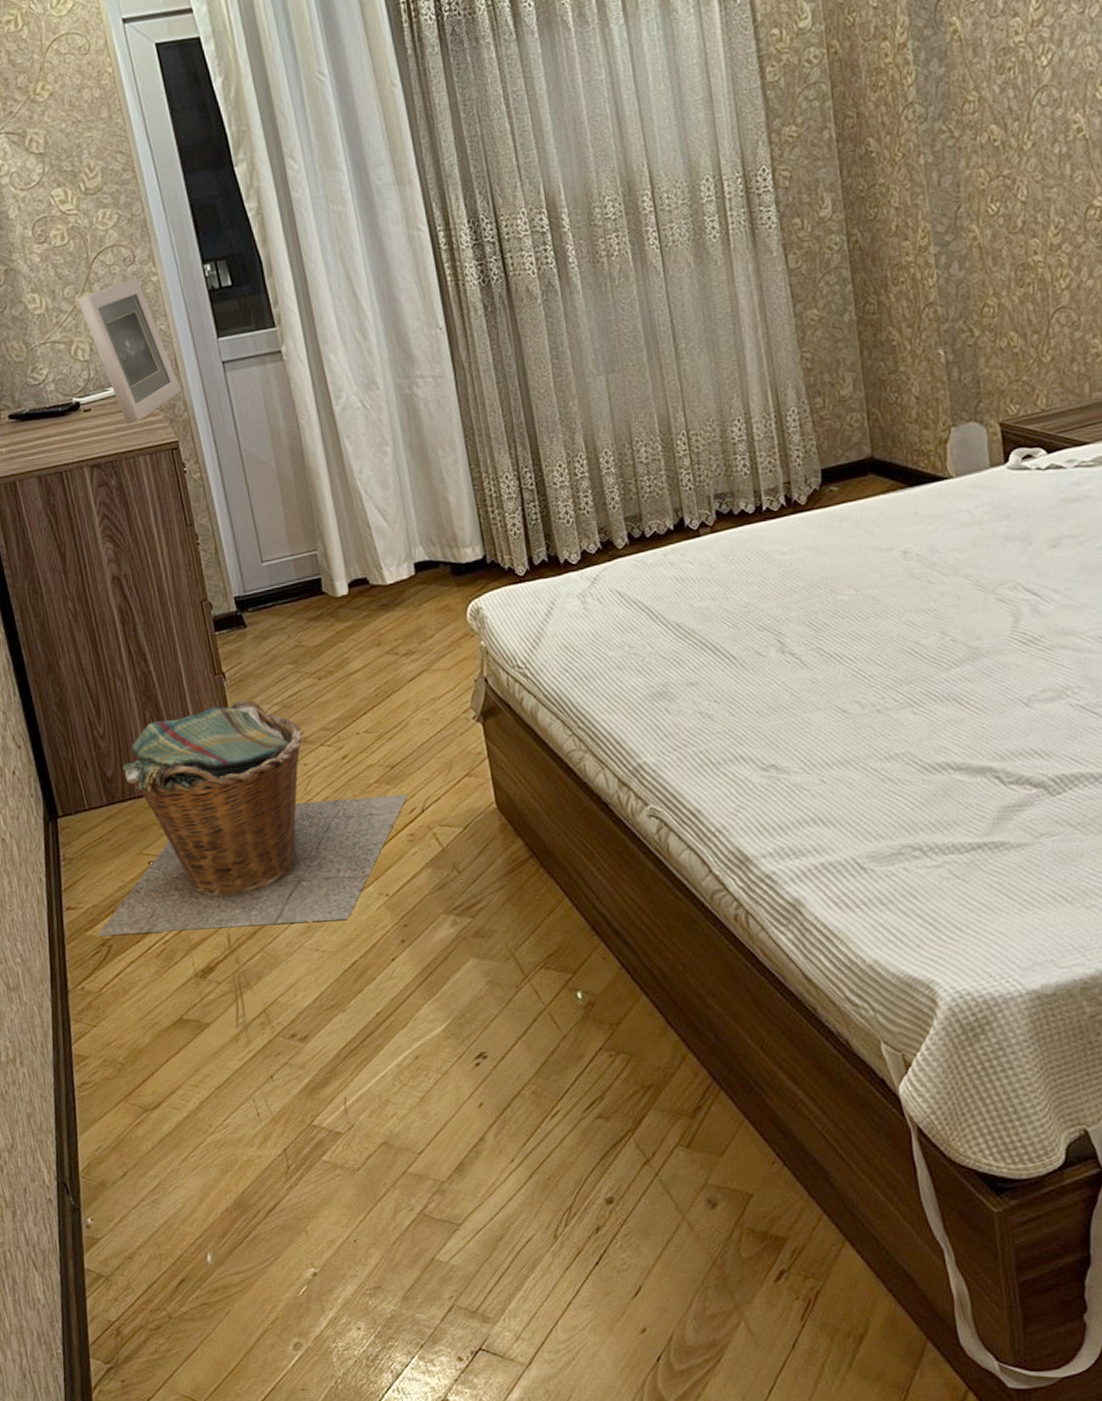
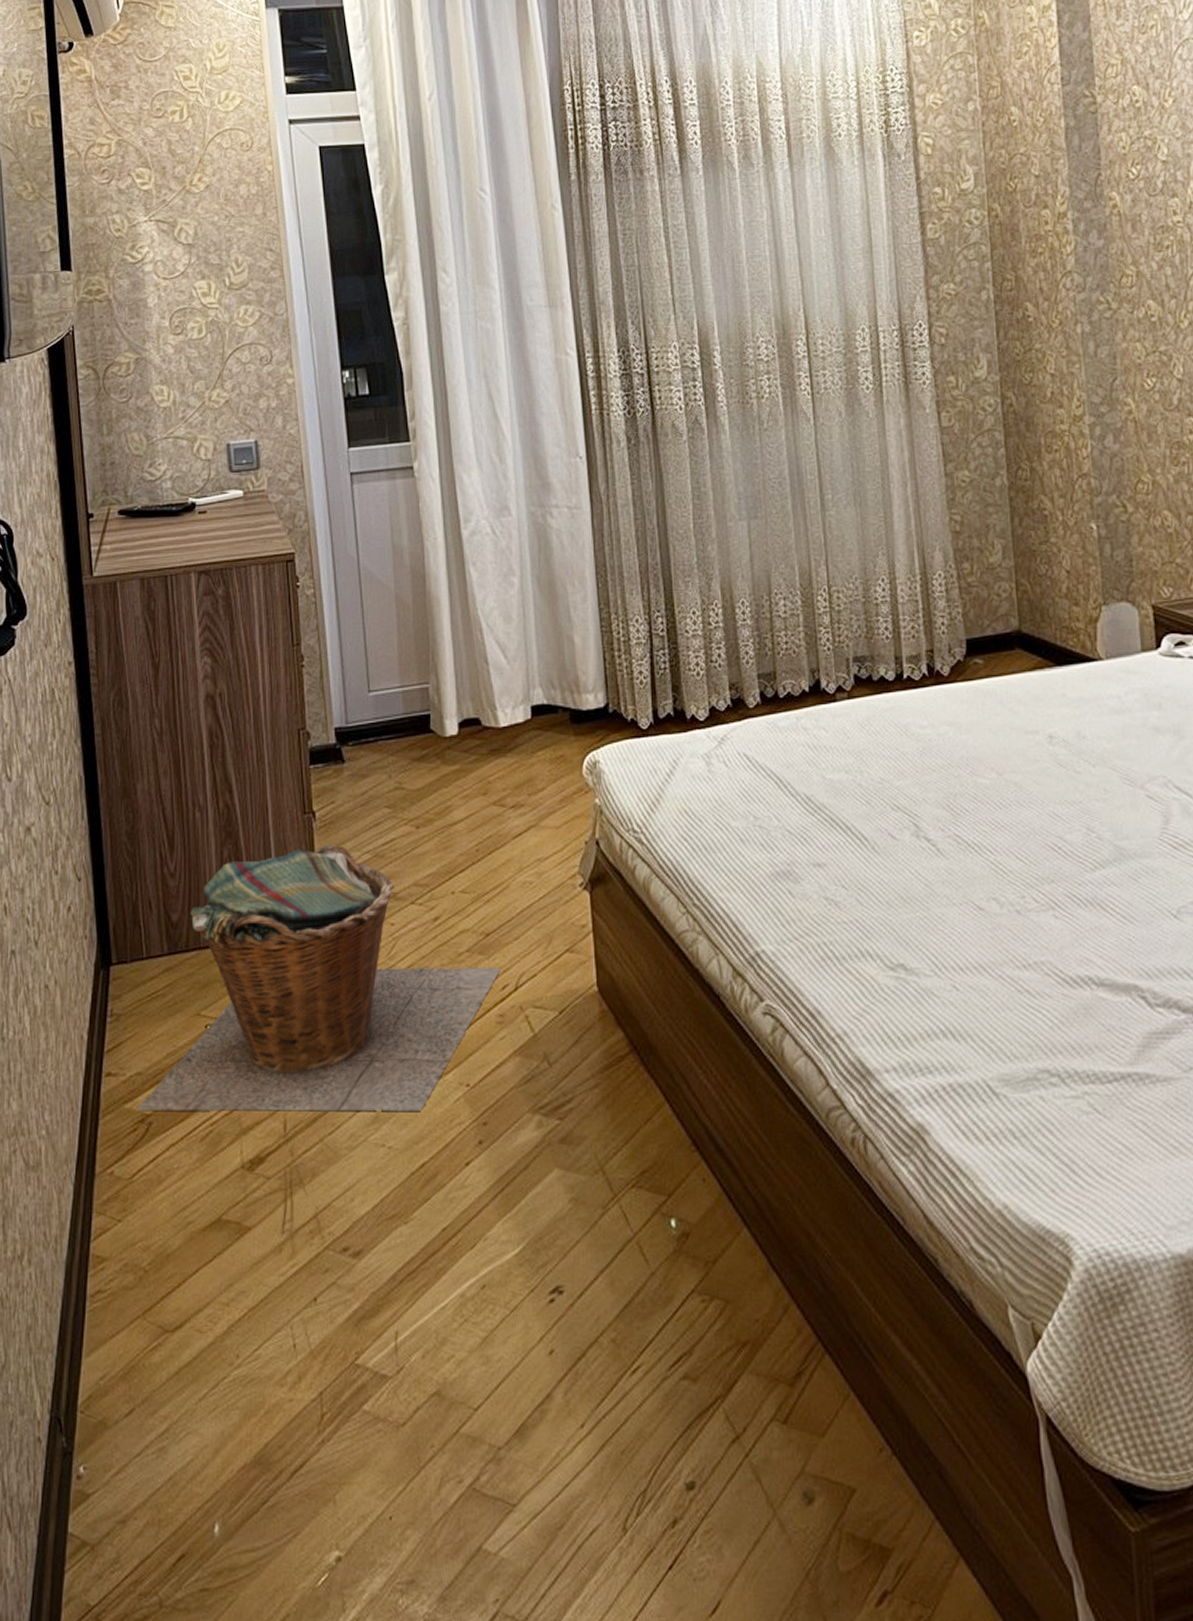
picture frame: present [77,277,183,425] -> none [207,378,305,531]

